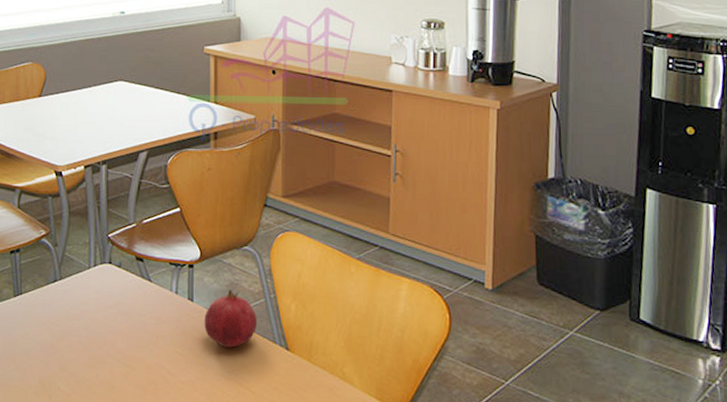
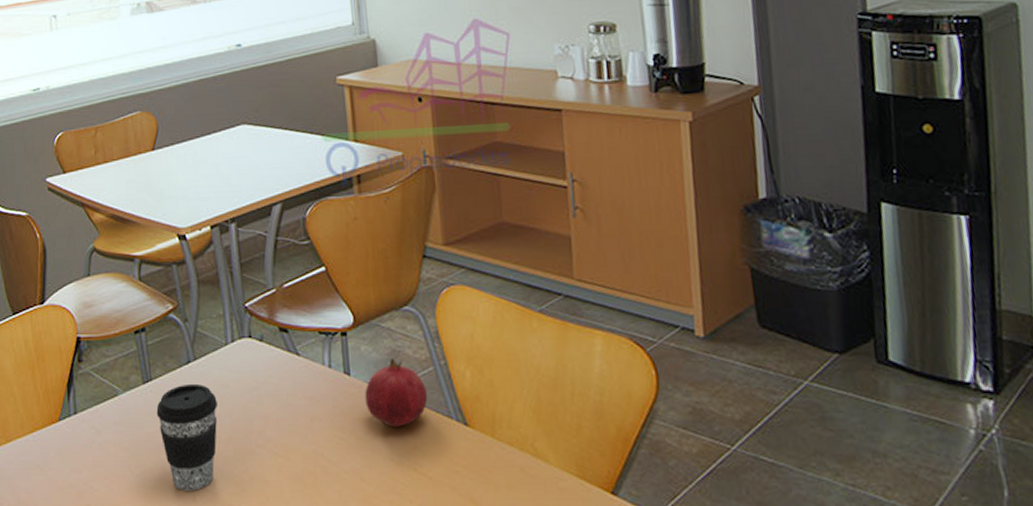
coffee cup: none [23,299,77,391] -> present [156,383,217,491]

